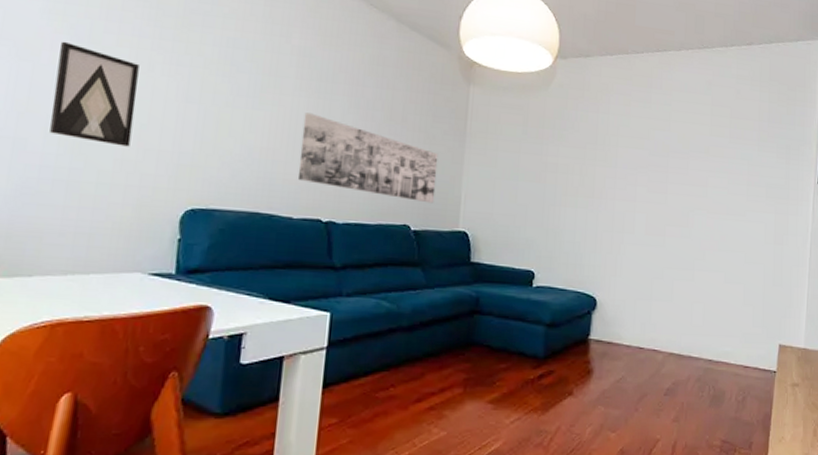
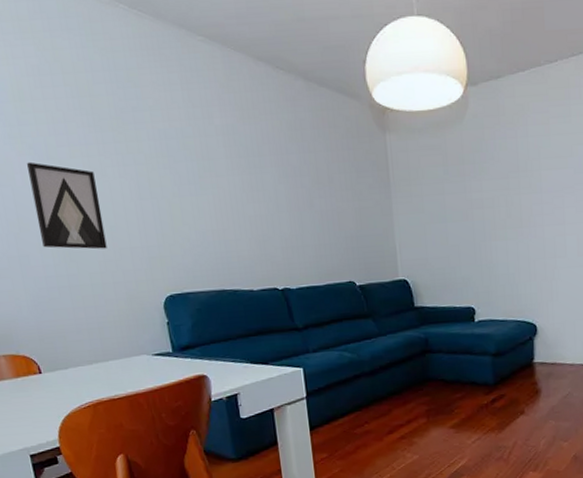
wall art: present [297,112,439,204] -> none [241,190,373,258]

